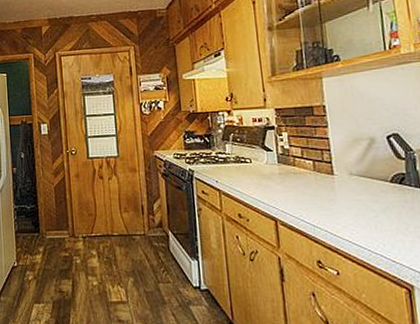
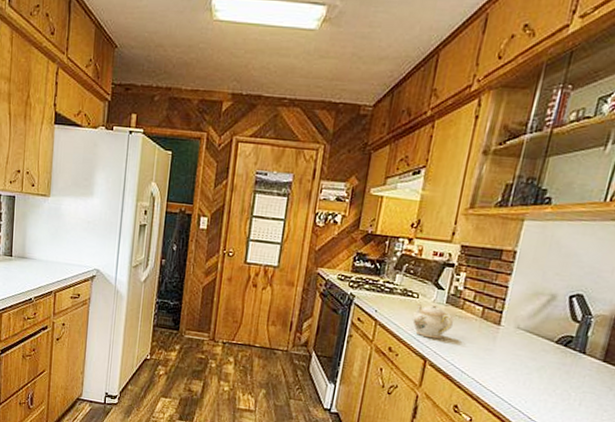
teapot: none [251,166,292,199] -> present [412,303,454,340]

